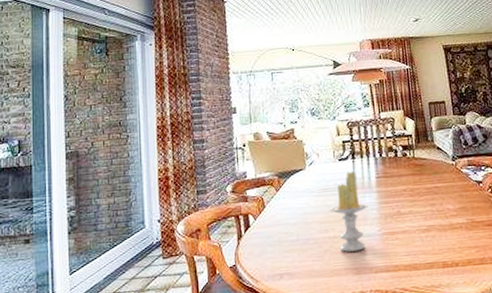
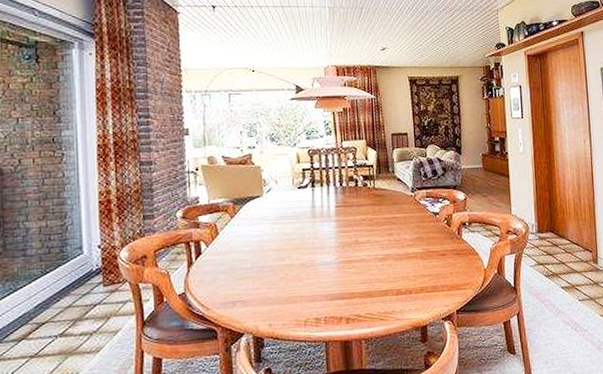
candle: present [329,171,368,252] -> none [286,200,326,280]

